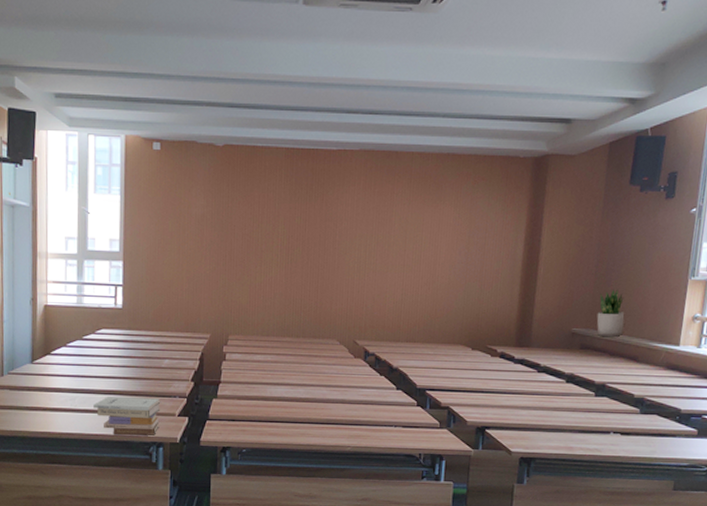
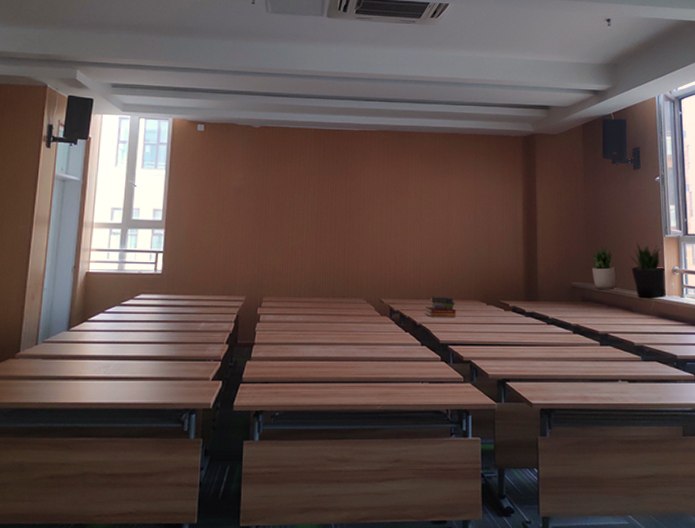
books: present [93,397,161,435] -> none [127,363,195,403]
books: none [403,339,437,363] -> present [425,296,456,318]
planter: none [643,286,684,349] -> present [630,243,666,299]

